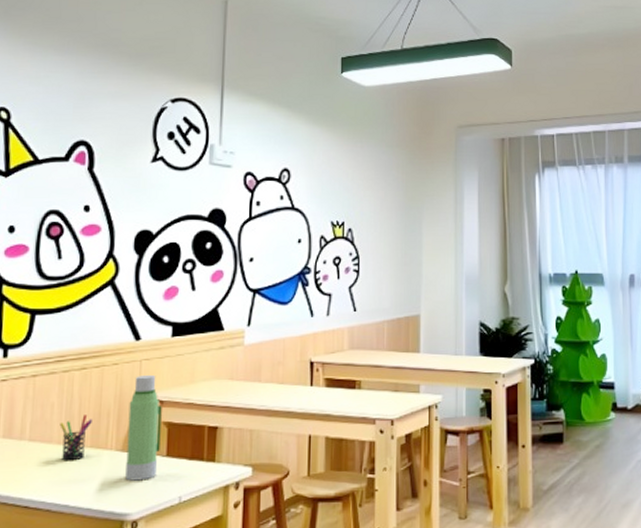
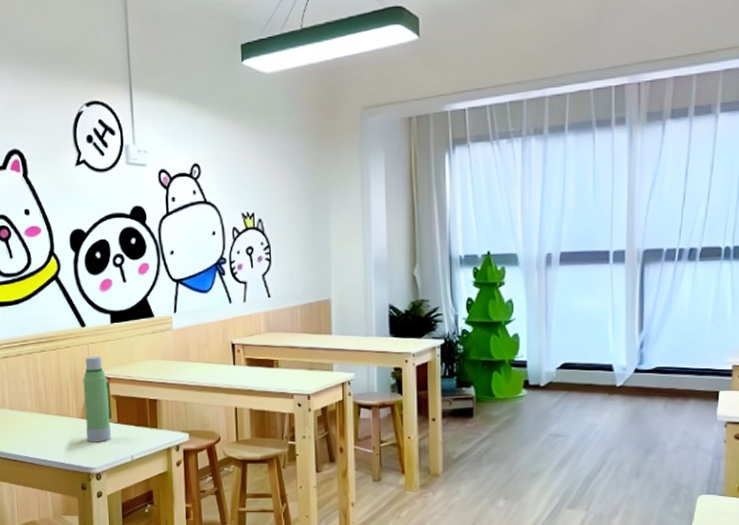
pen holder: present [59,415,92,461] -> none [31,389,56,426]

